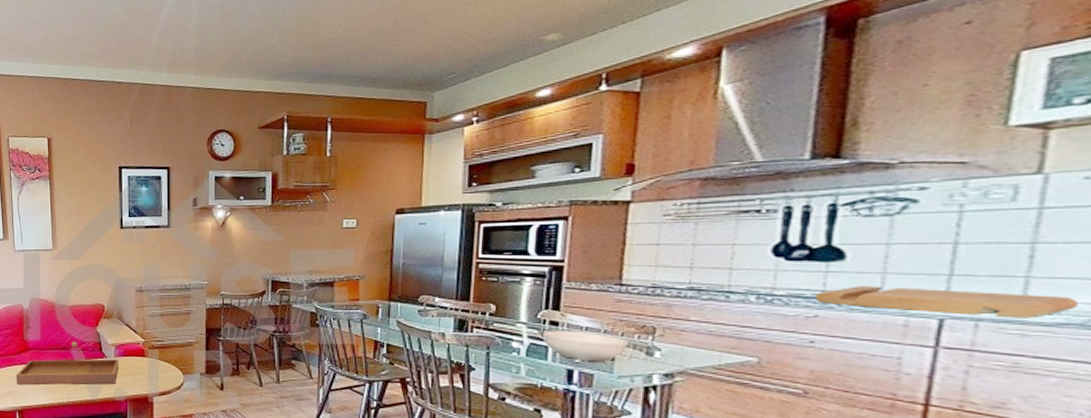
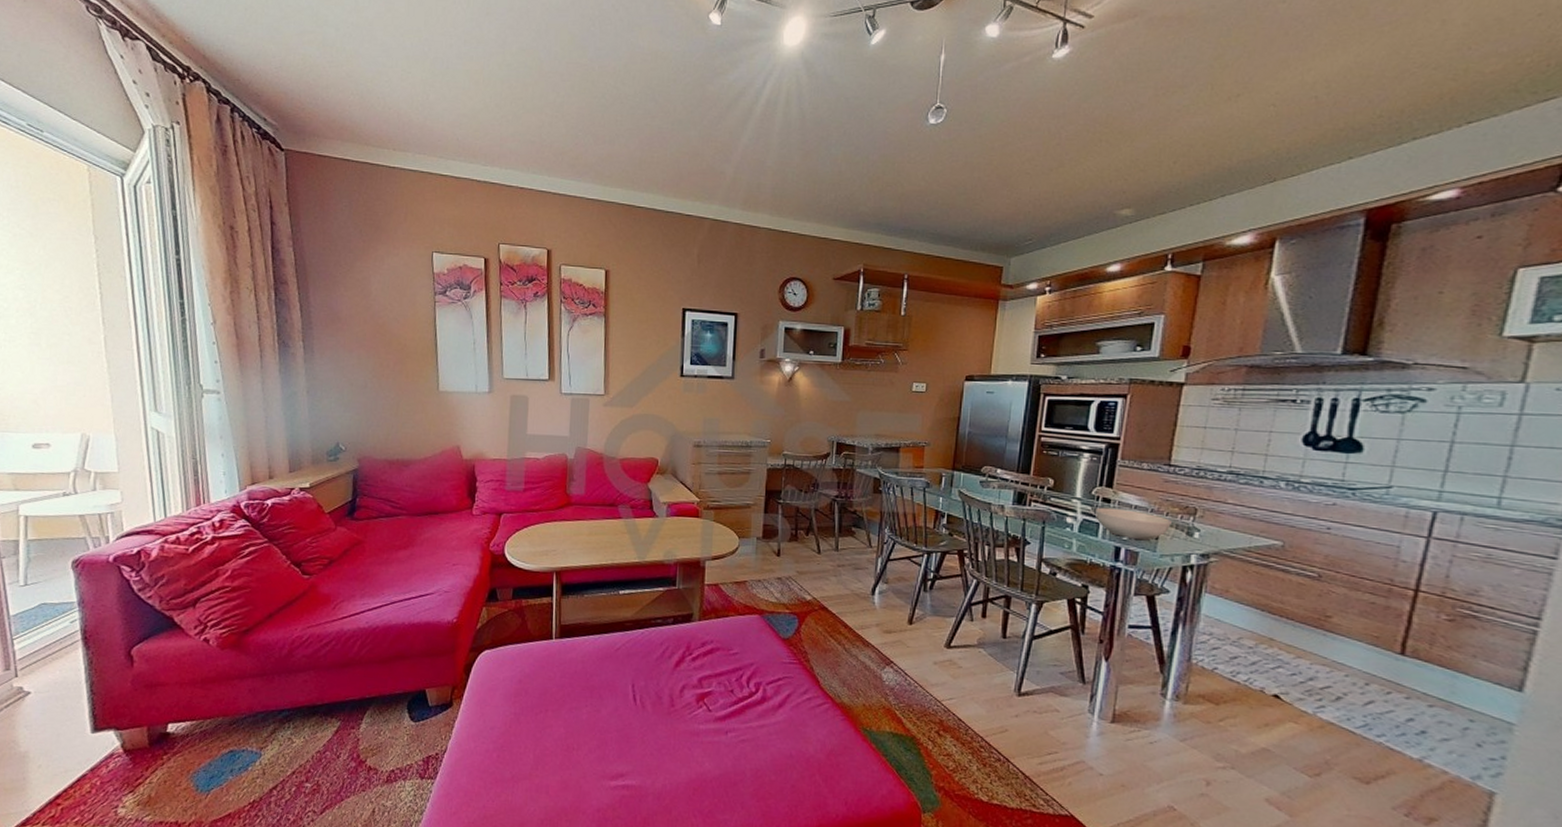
tray: present [16,341,119,385] -> none [555,497,670,546]
cutting board: present [815,286,1079,319] -> none [1335,477,1542,515]

